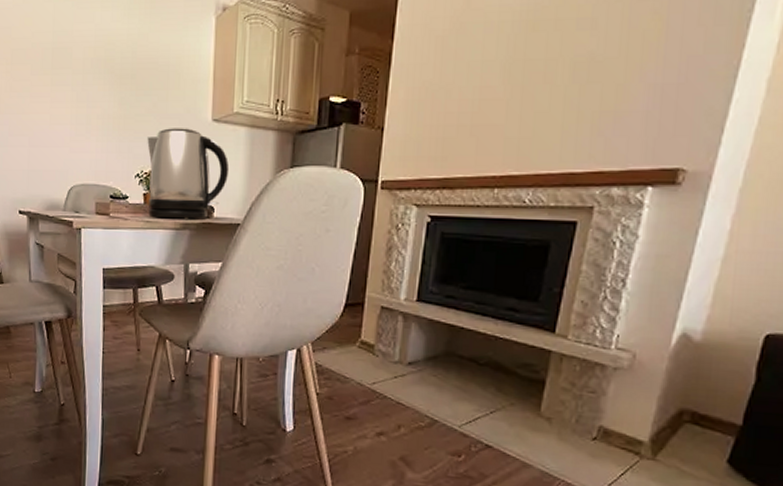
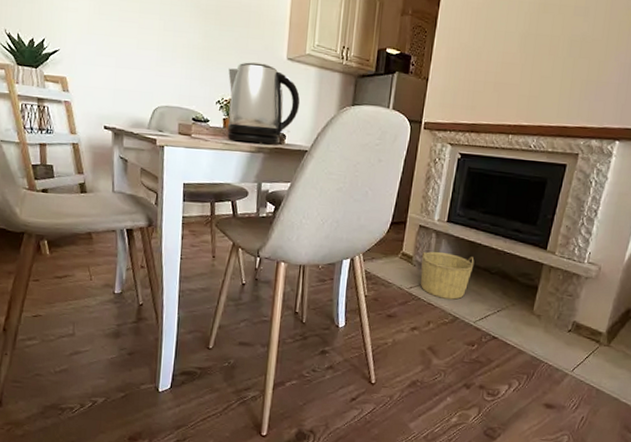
basket: none [385,338,456,398] -> present [420,251,475,300]

